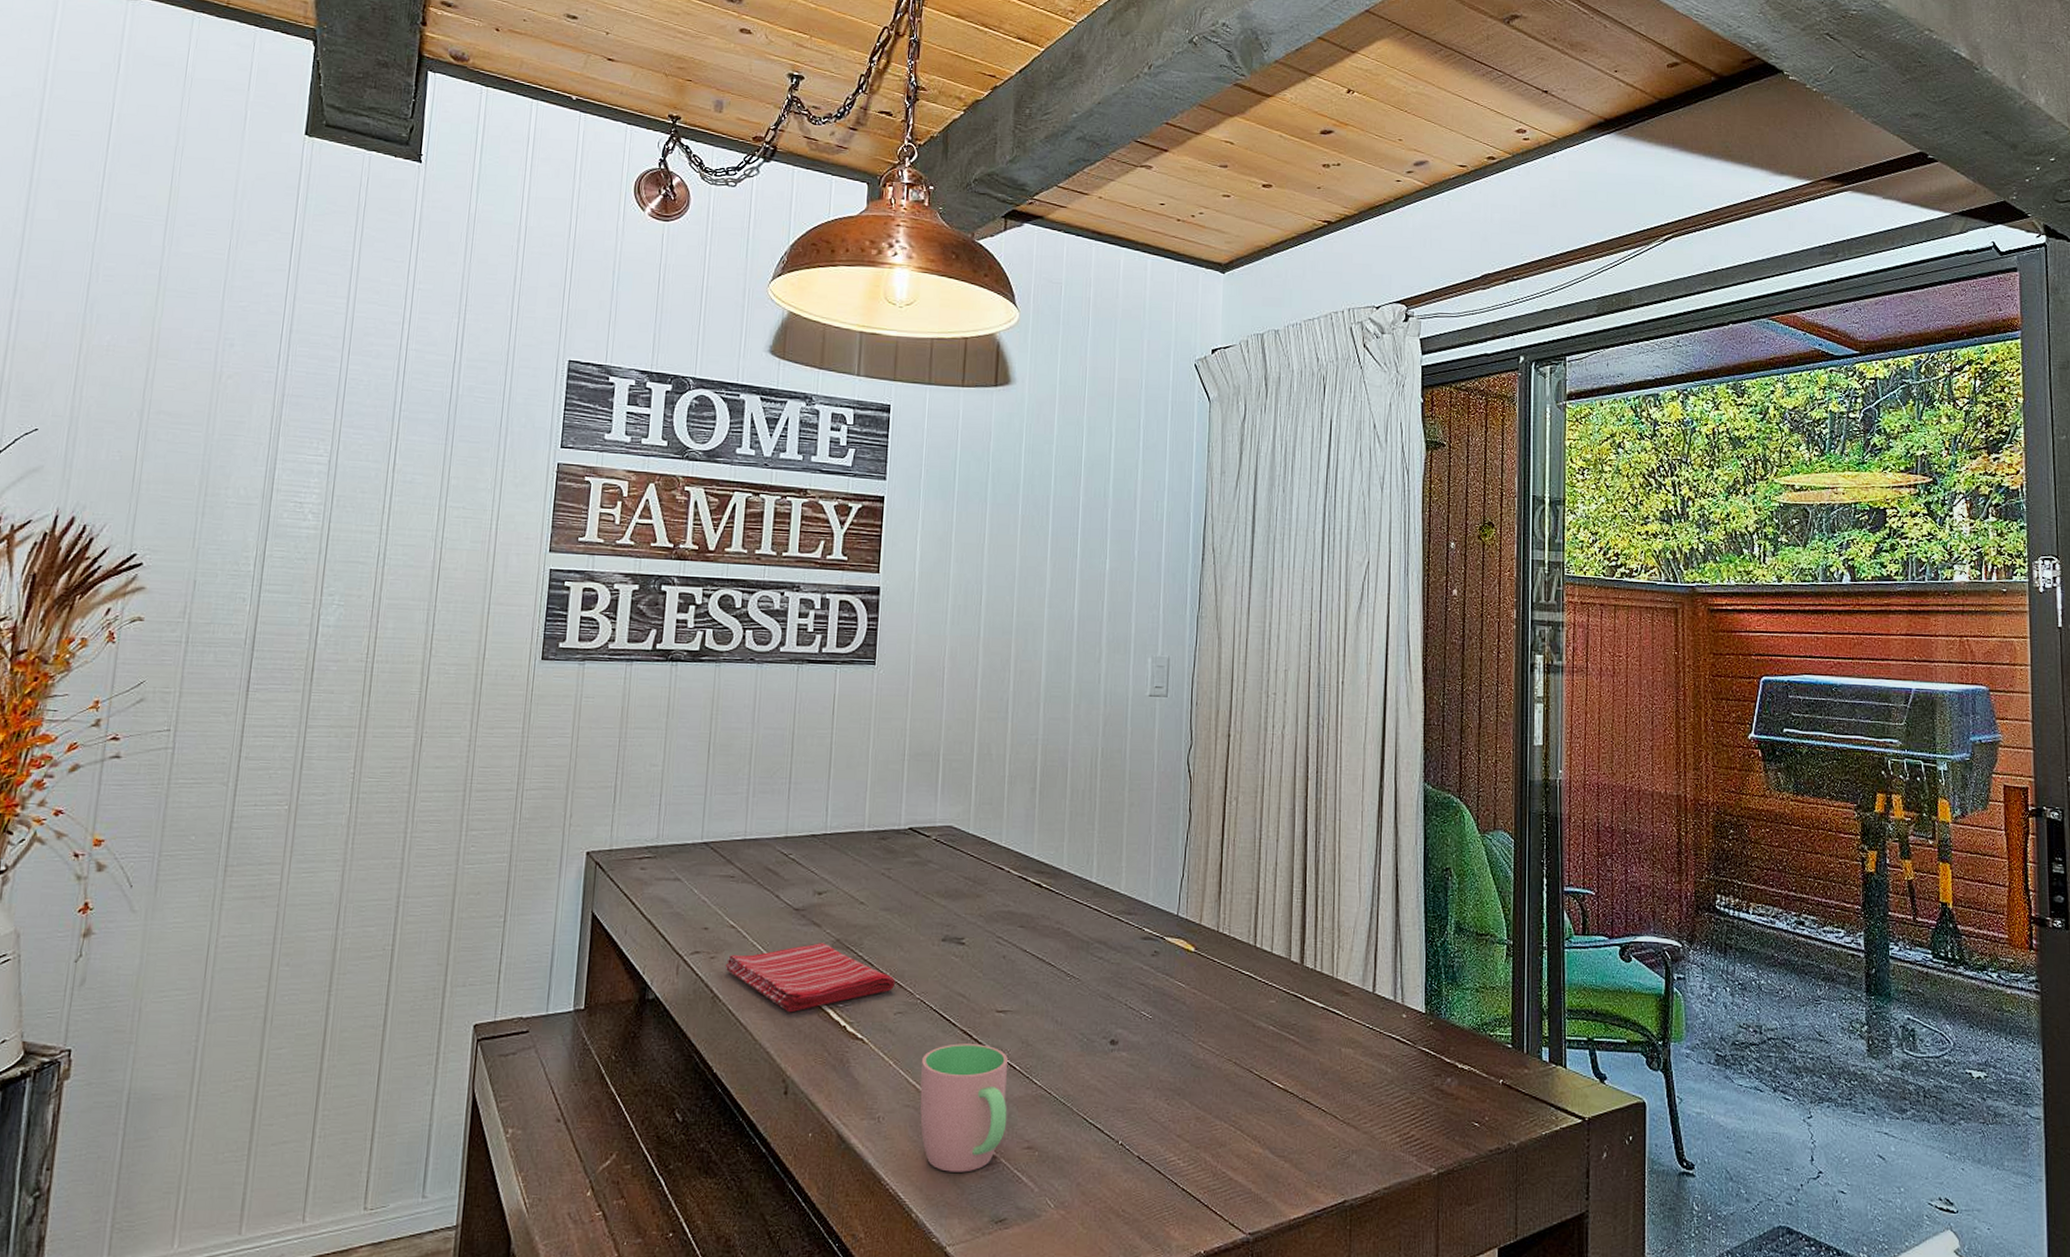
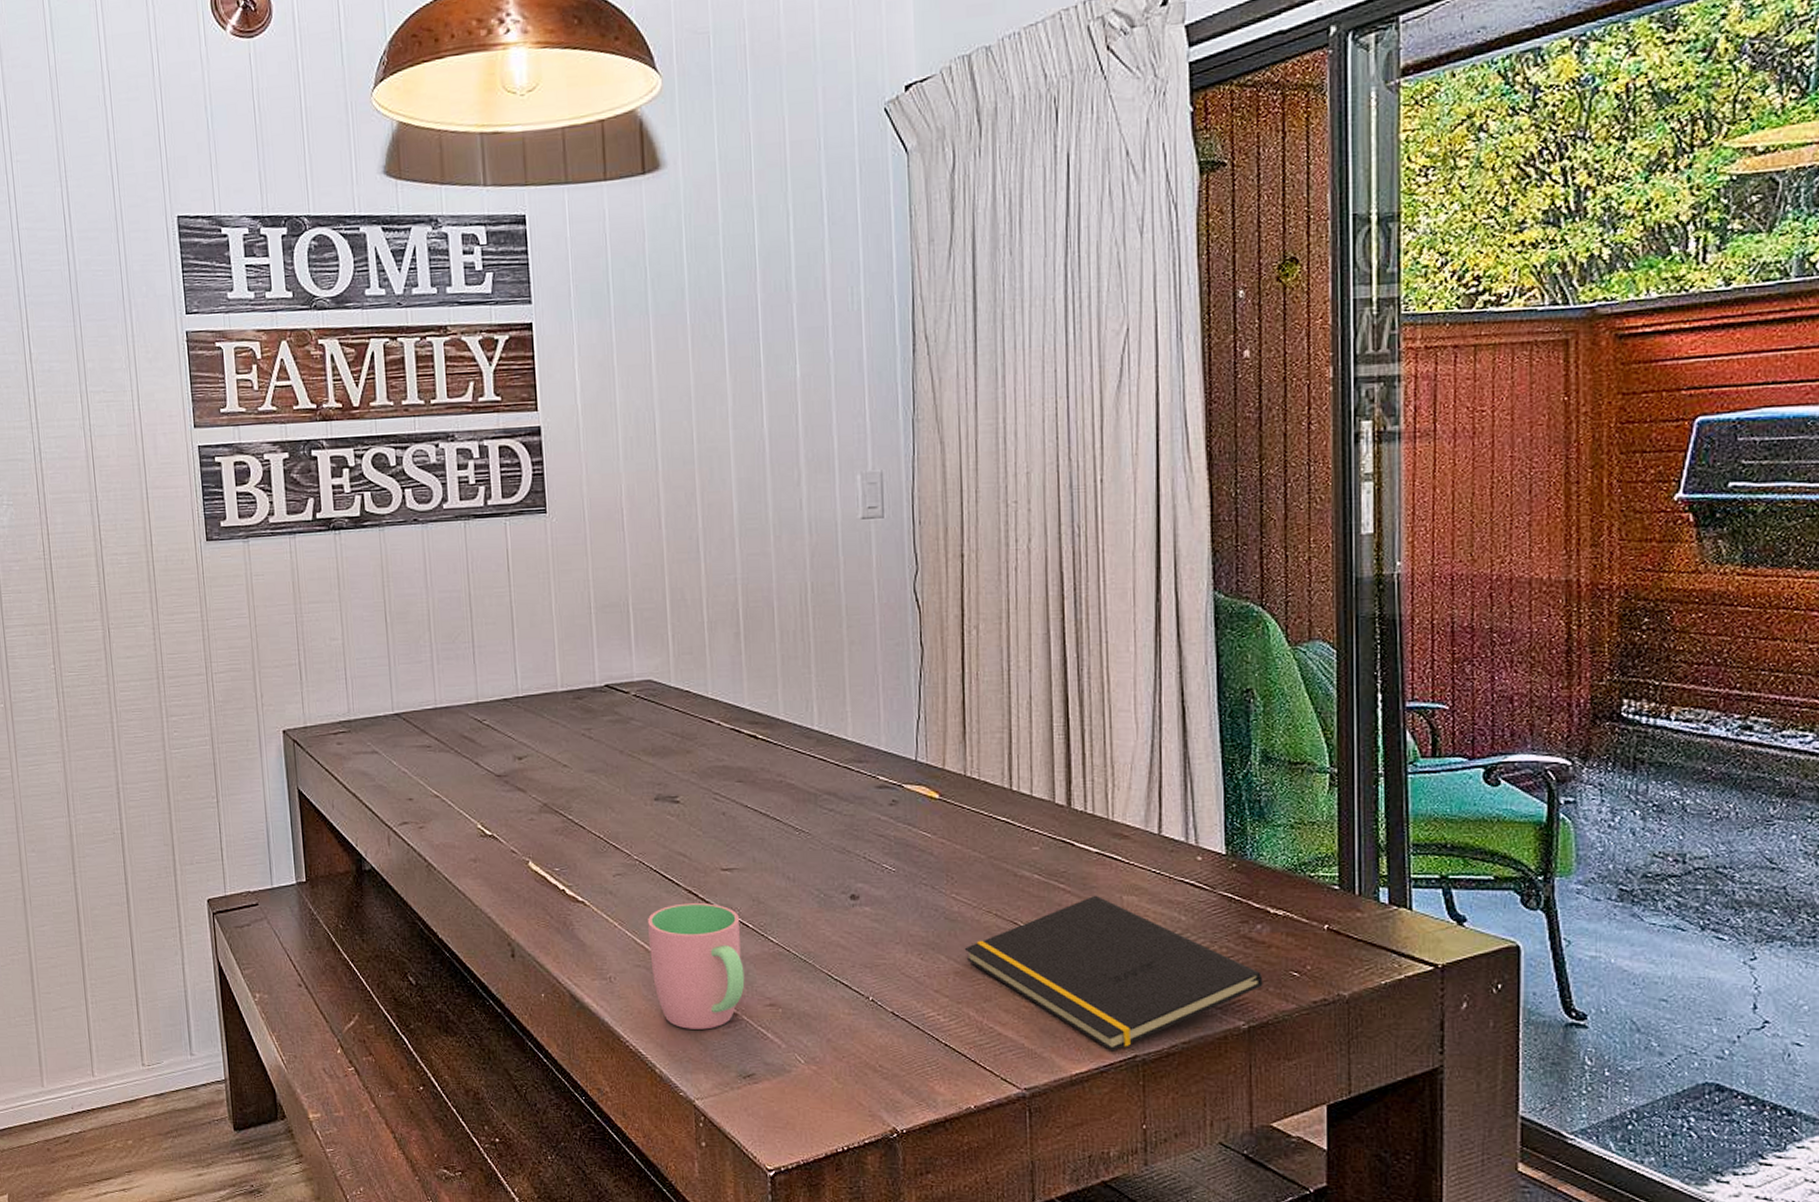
dish towel: present [725,943,895,1013] -> none [435,808,610,878]
notepad: none [1206,1047,1451,1197] -> present [964,895,1263,1051]

